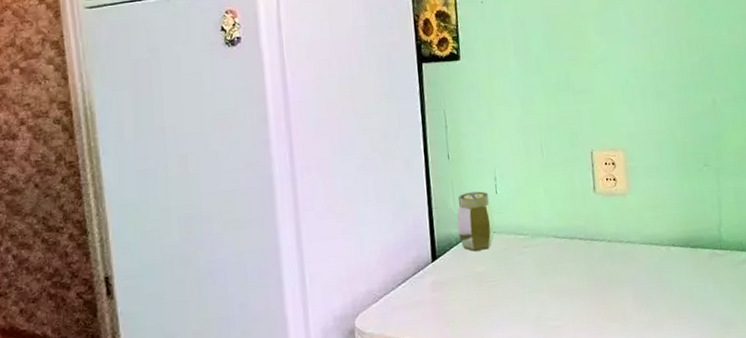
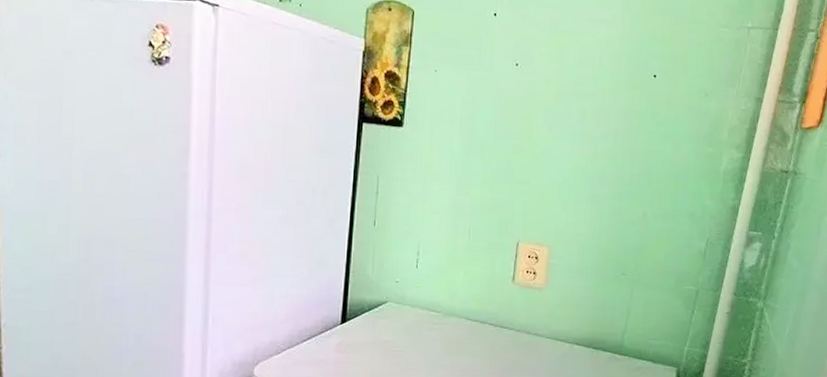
jar: present [456,191,495,251] -> none [371,262,411,320]

